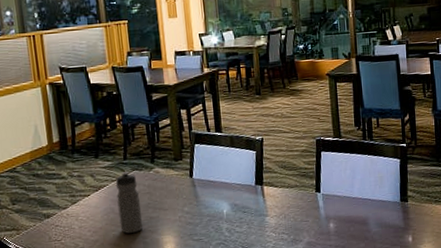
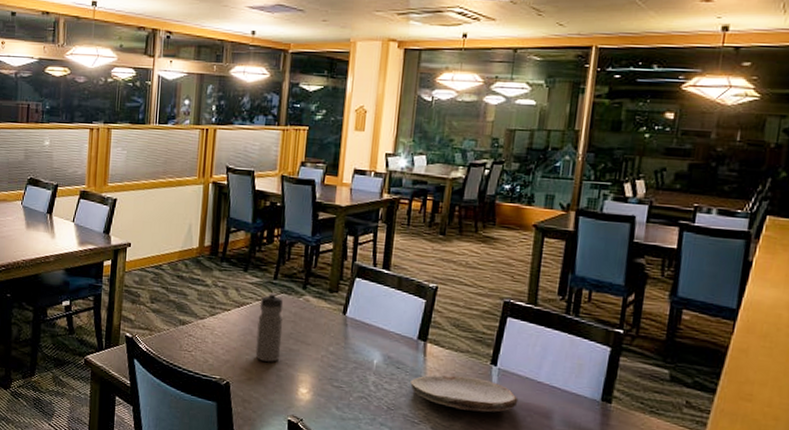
plate: none [257,205,342,235] -> present [410,375,519,412]

